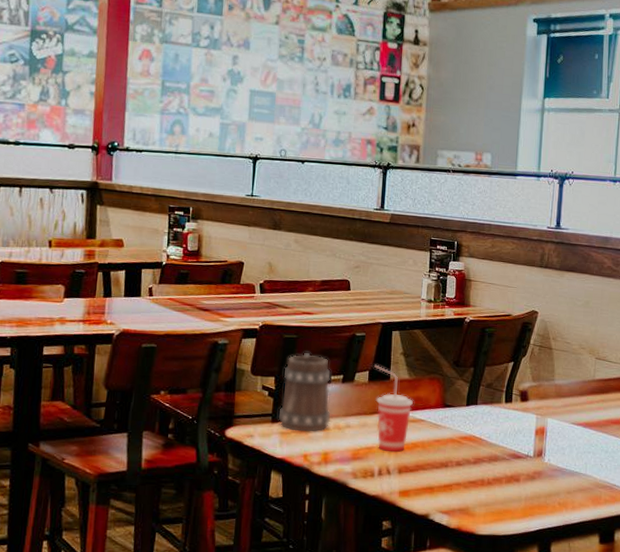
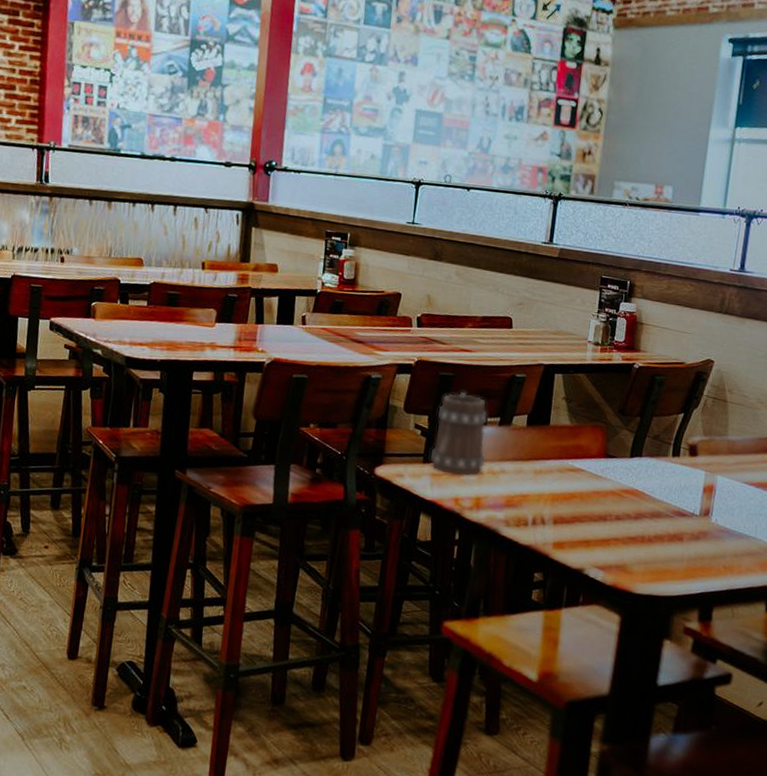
beverage cup: present [374,364,413,452] -> none [533,408,573,502]

